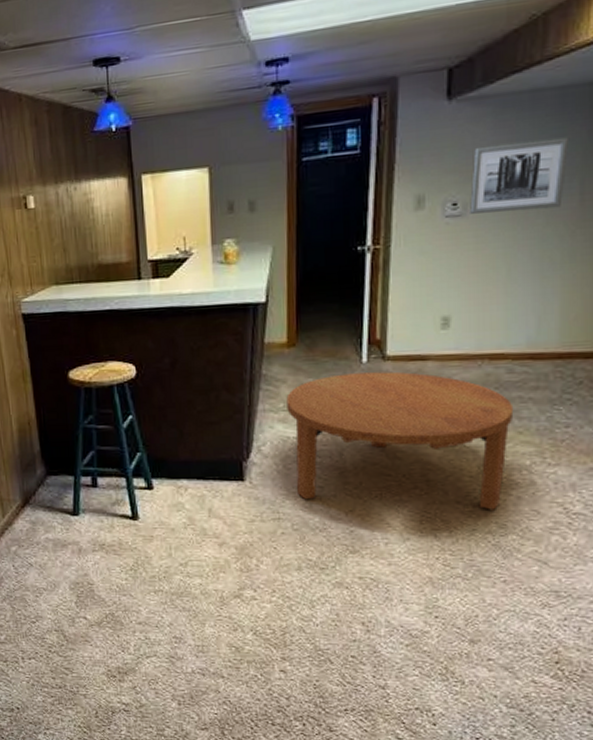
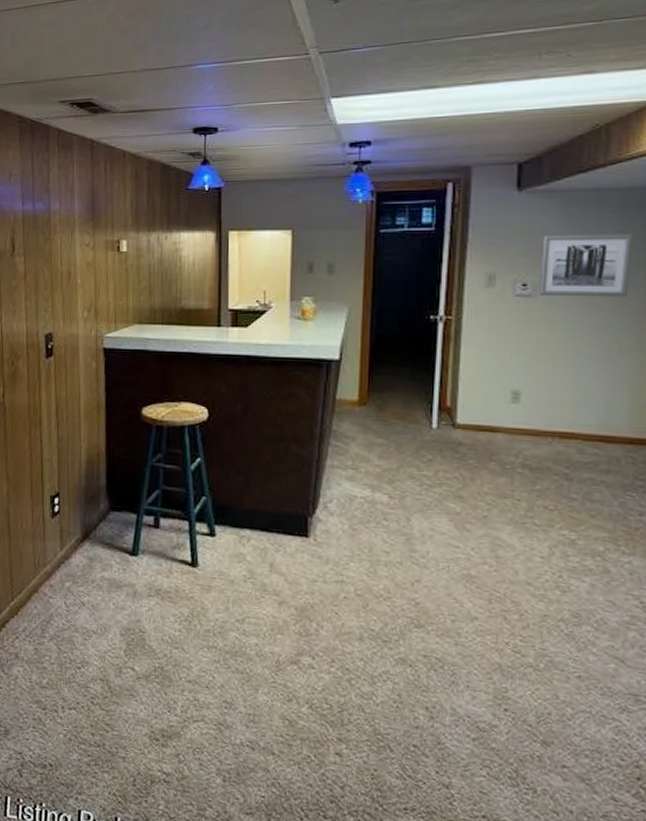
coffee table: present [286,371,514,510] -> none [355,437,586,596]

